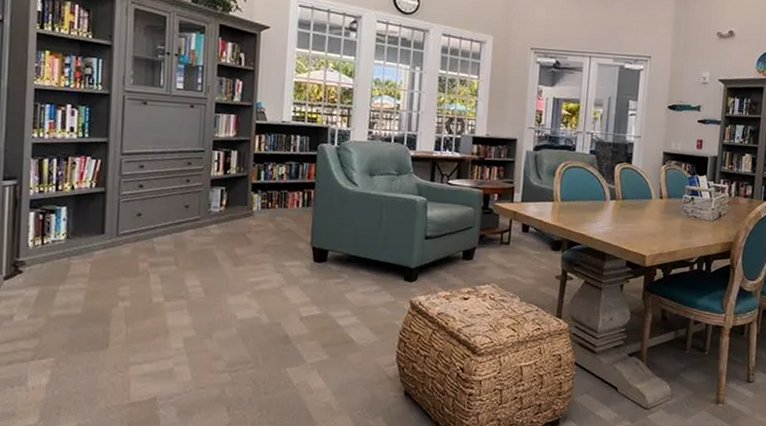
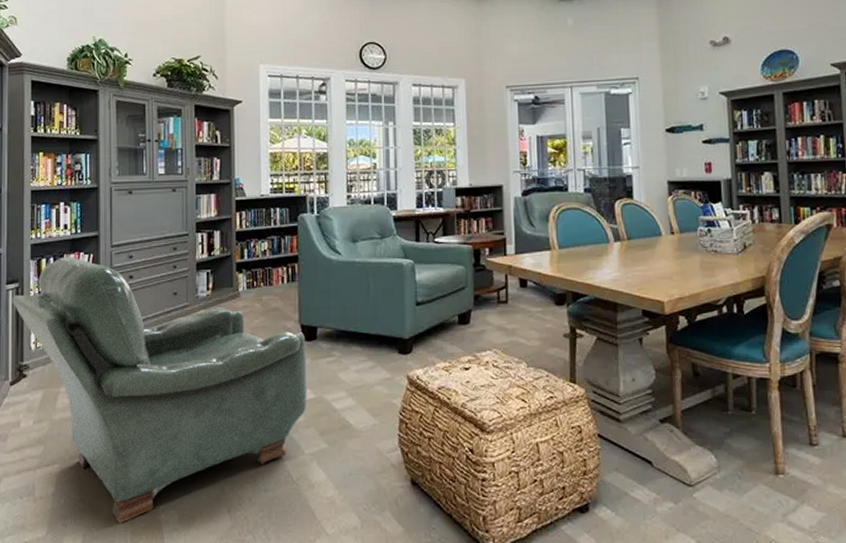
armchair: none [9,159,316,415] -> present [12,256,307,523]

